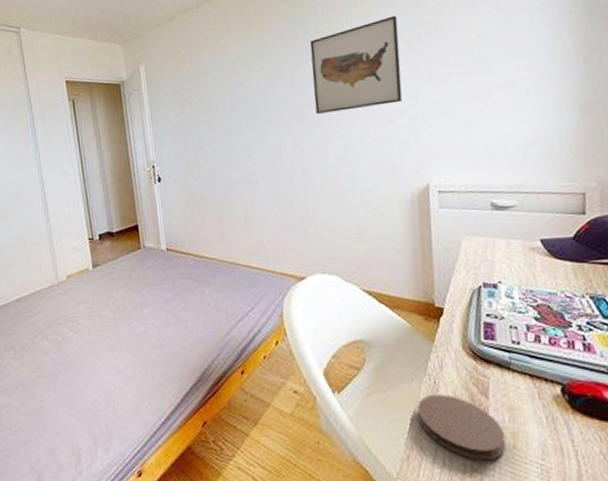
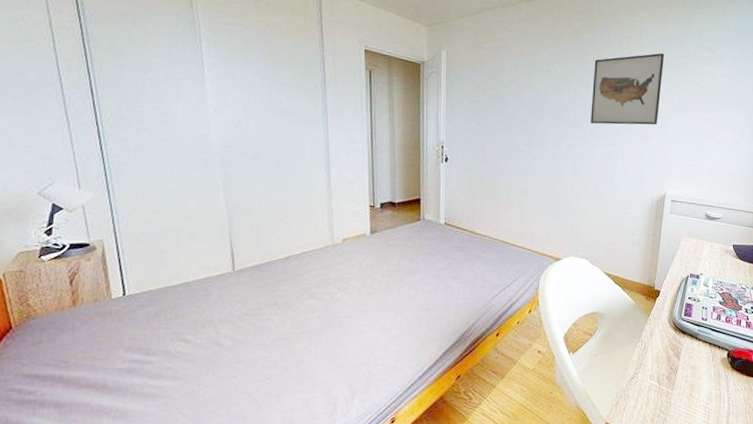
coaster: present [417,394,506,461] -> none [629,356,686,405]

